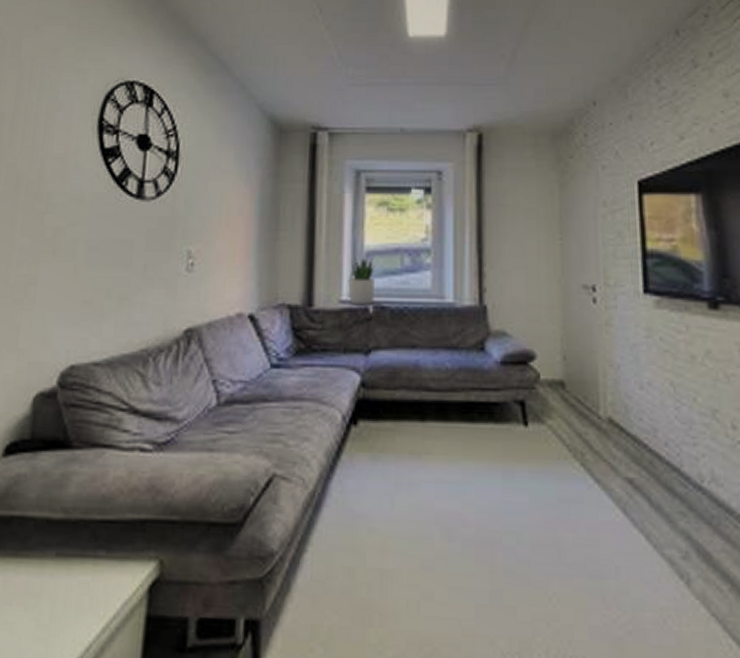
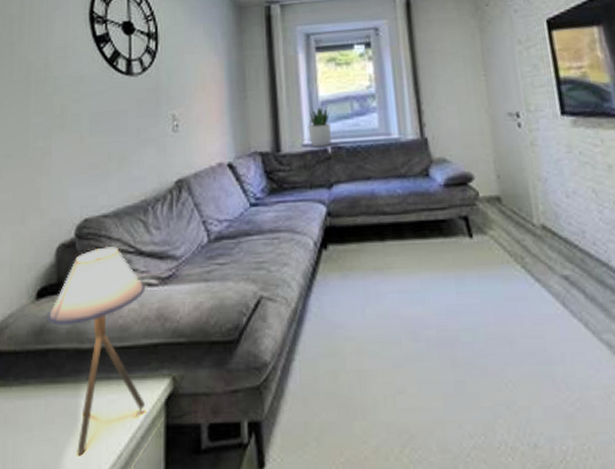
table lamp: none [14,399,137,643] -> present [47,245,146,454]

